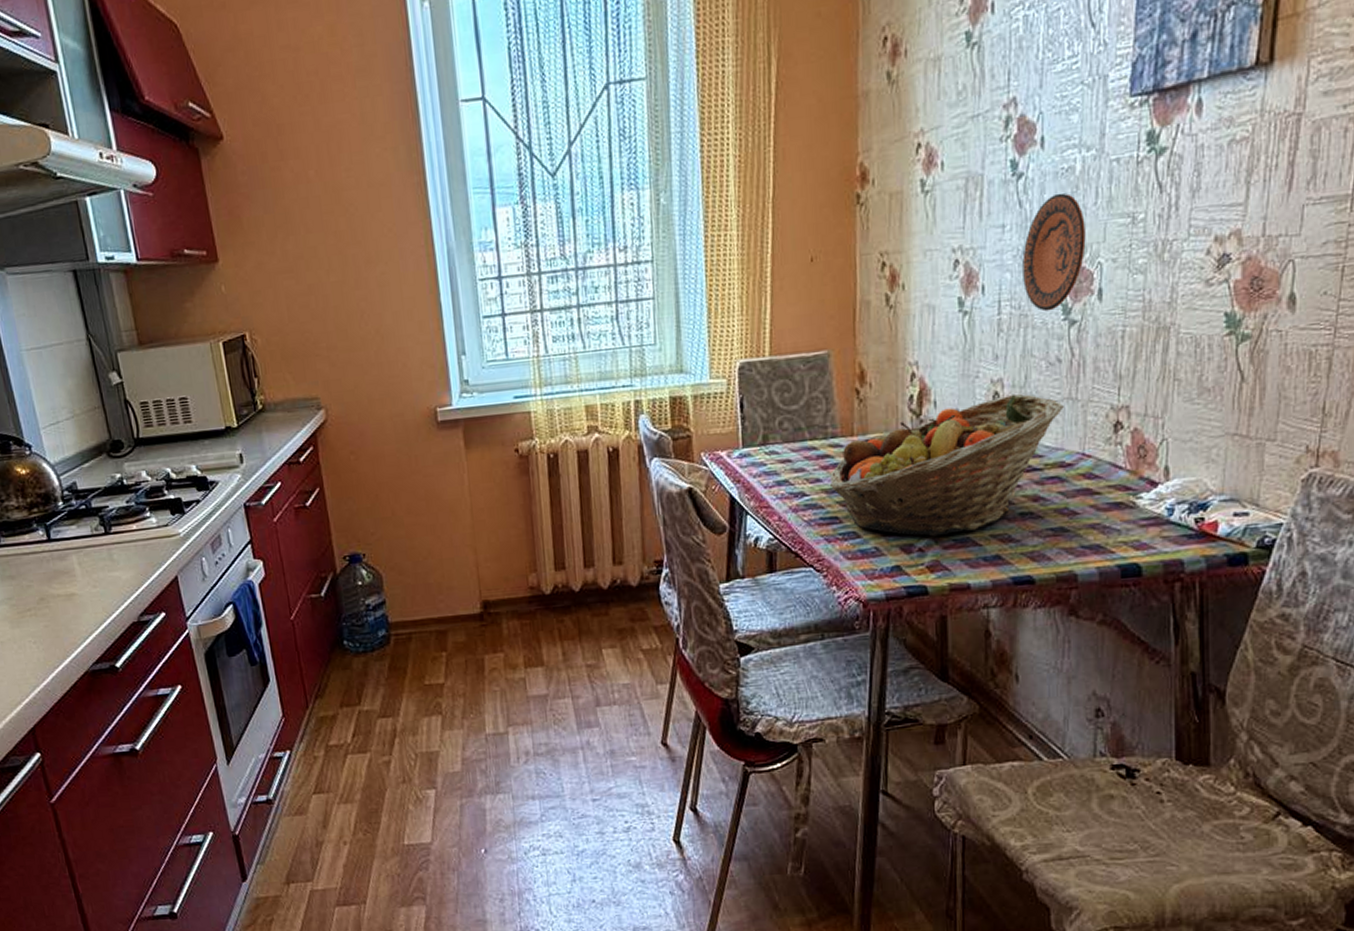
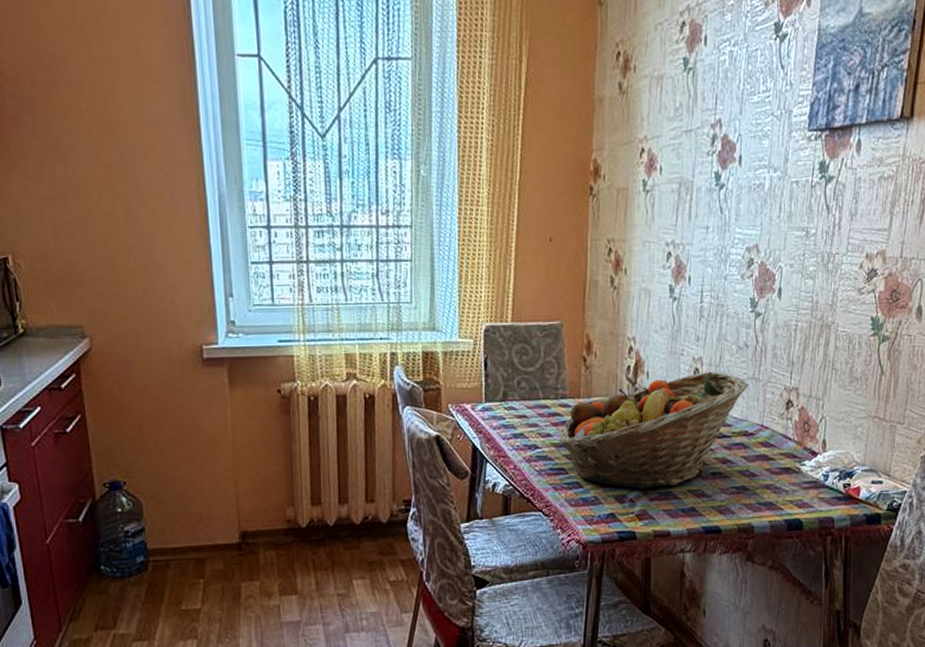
decorative plate: present [1022,193,1086,312] -> none [721,204,771,303]

